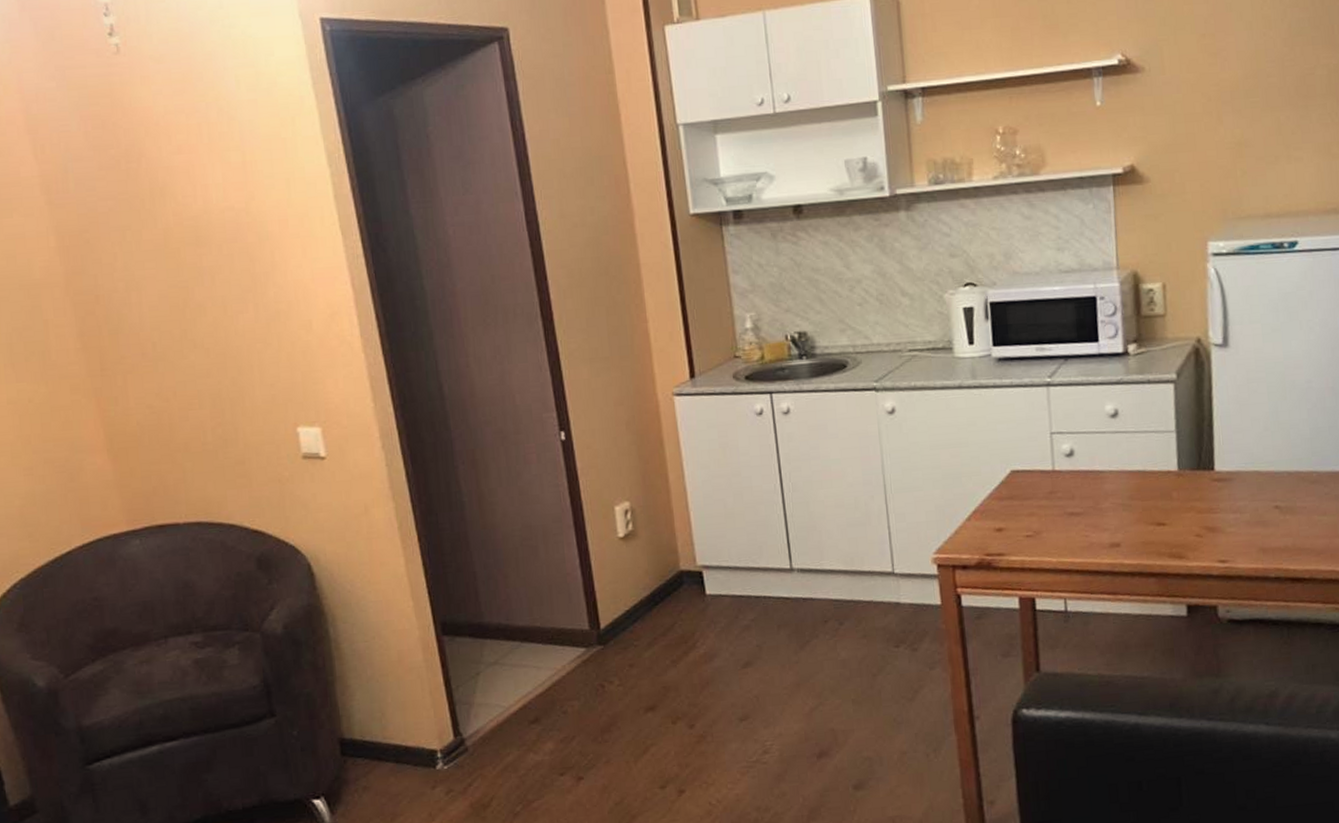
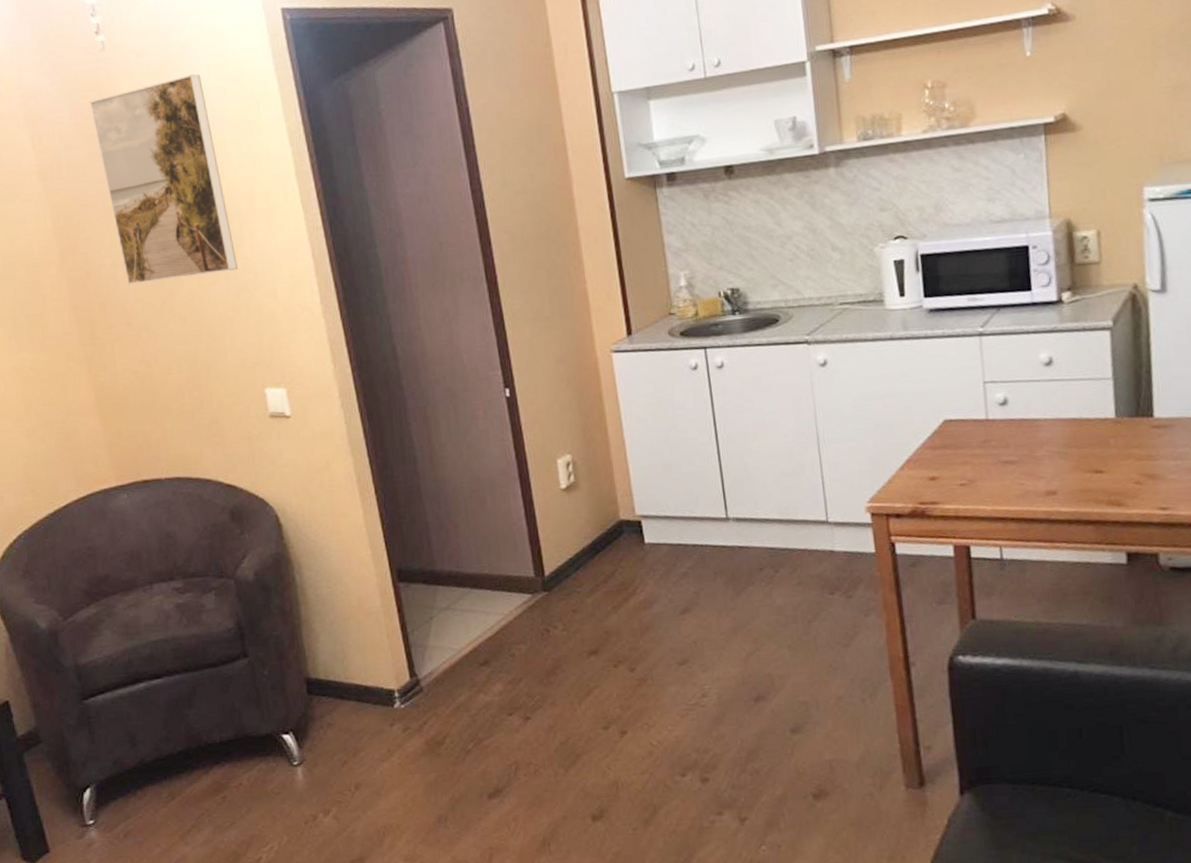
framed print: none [100,84,269,312] -> present [89,74,238,285]

